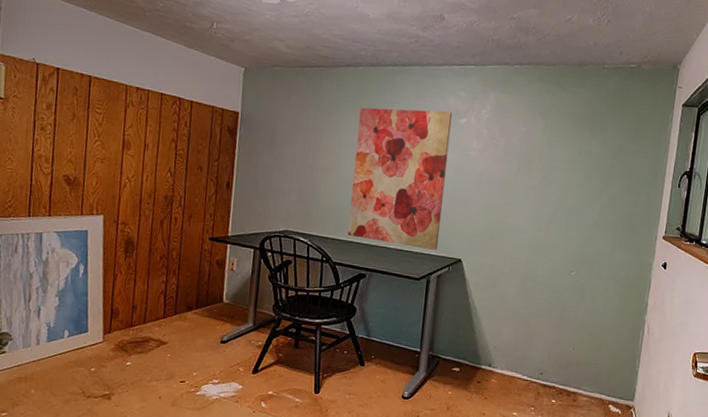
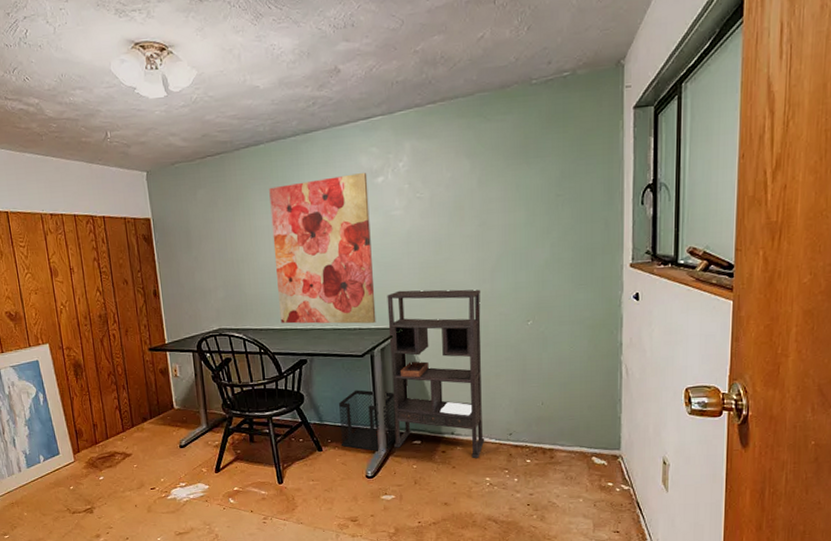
wastebasket: none [384,310,443,373] -> present [338,389,396,451]
bookshelf: none [434,224,536,393] -> present [387,289,485,459]

